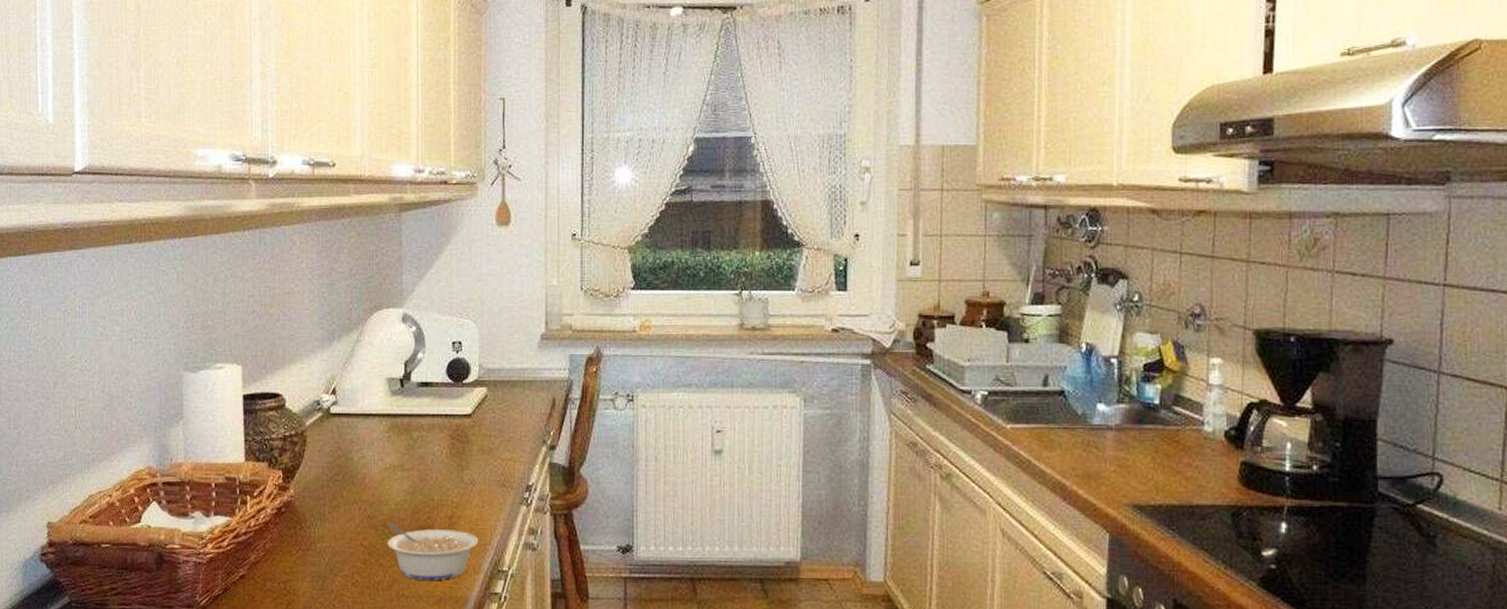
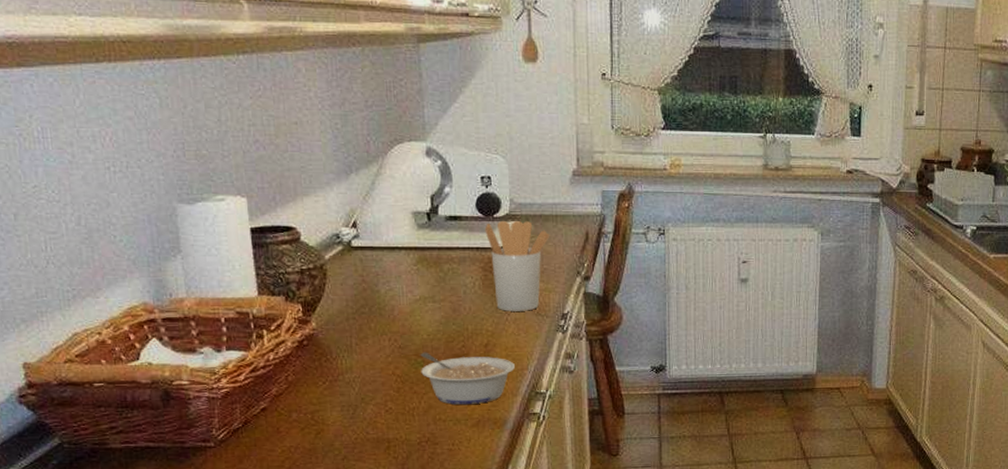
utensil holder: none [454,386,517,482] -> present [484,220,550,311]

